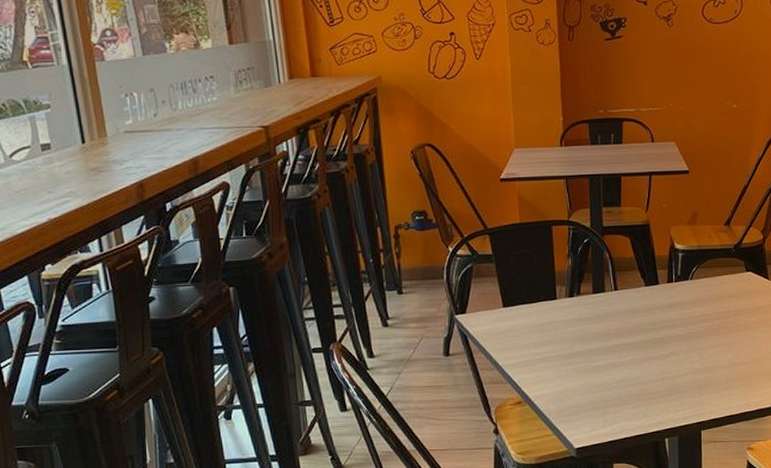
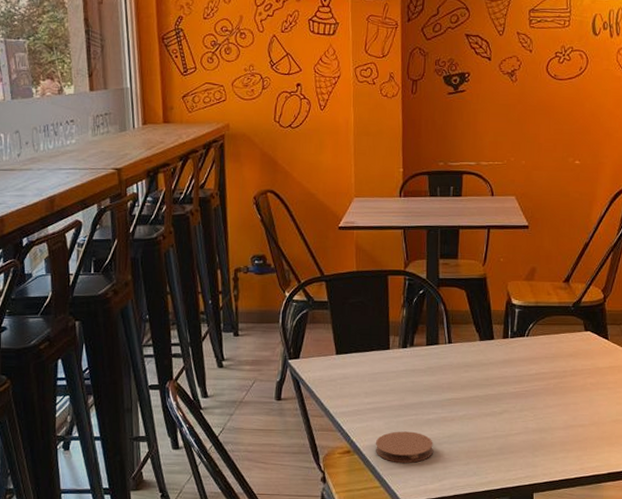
coaster: none [546,379,603,410] -> present [375,431,433,463]

